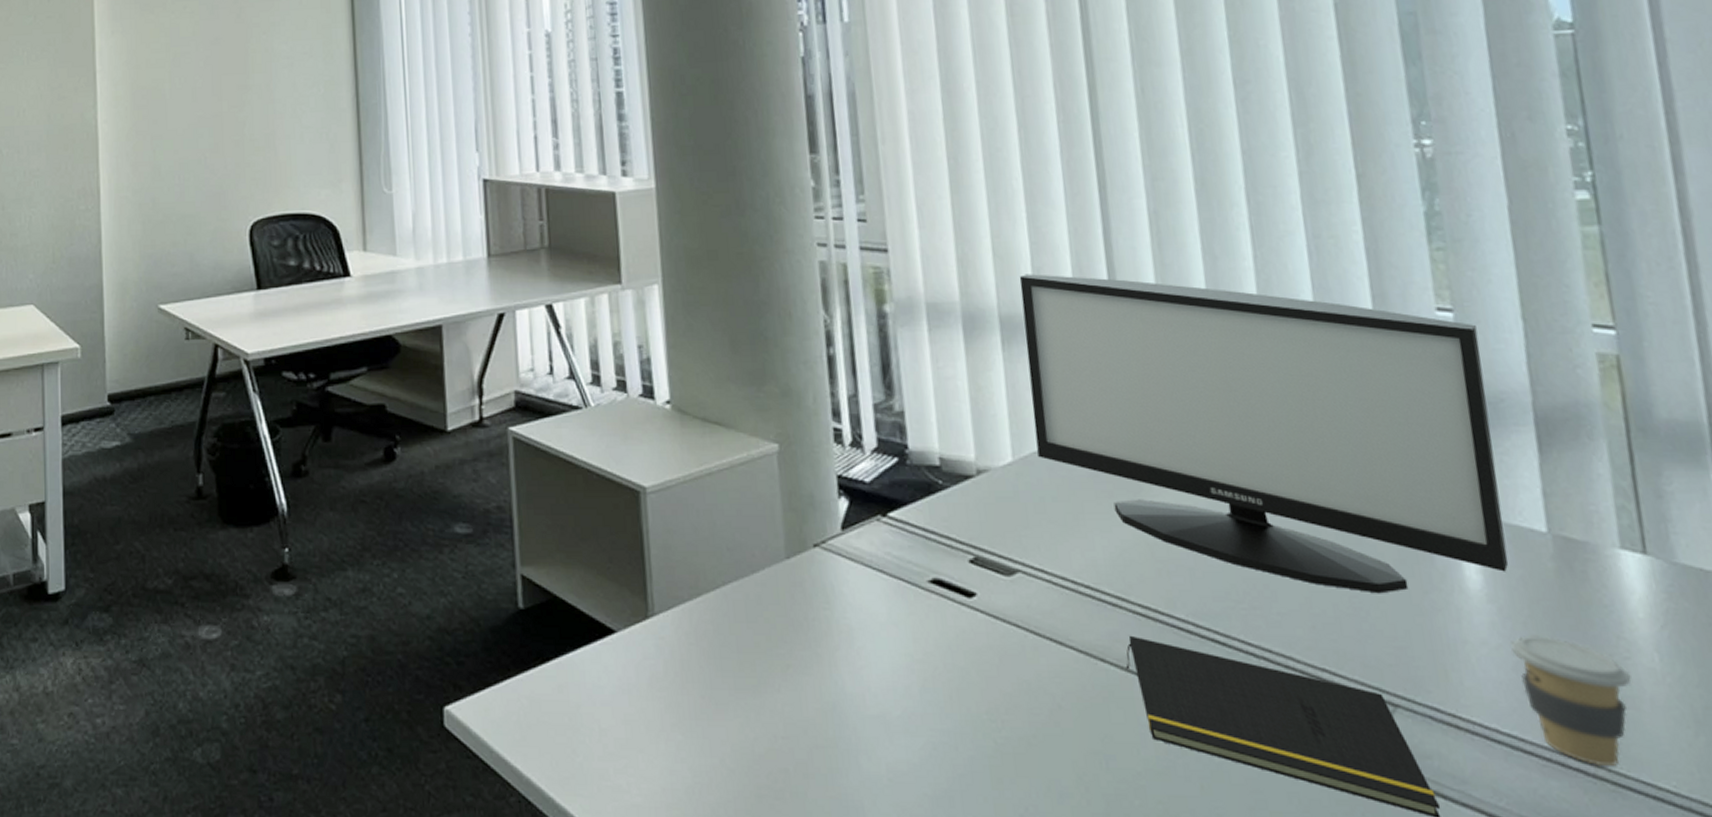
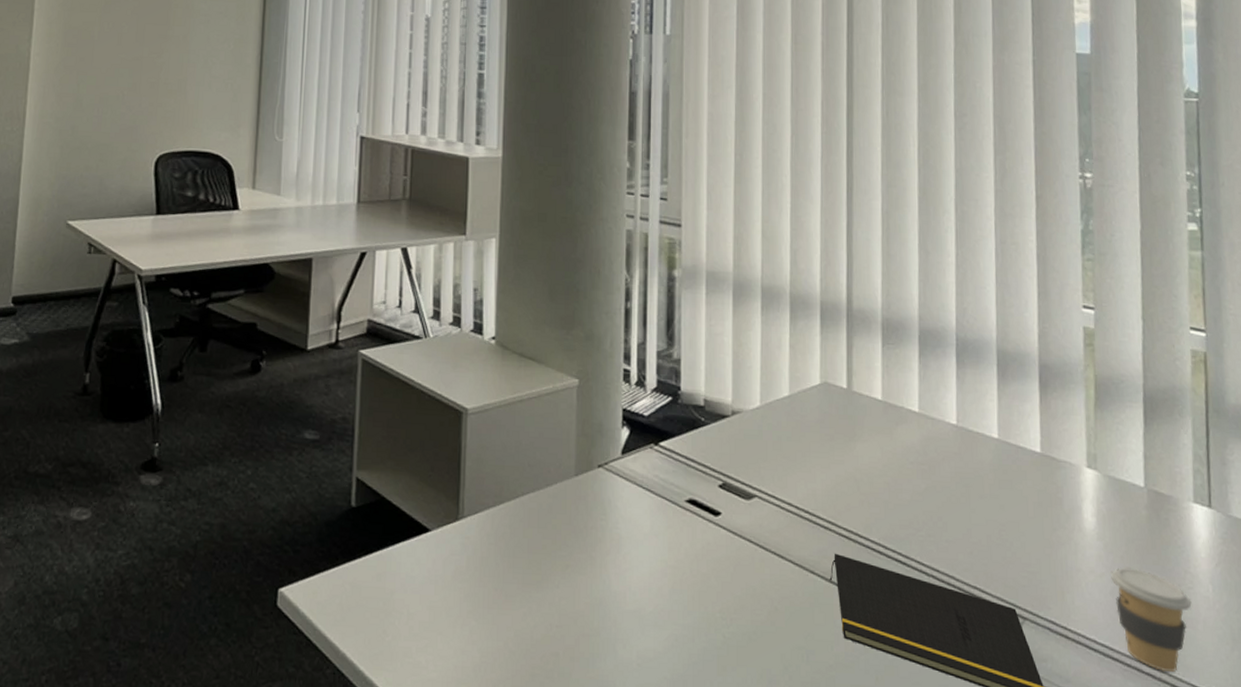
monitor: present [1019,274,1509,594] -> none [779,254,1115,529]

